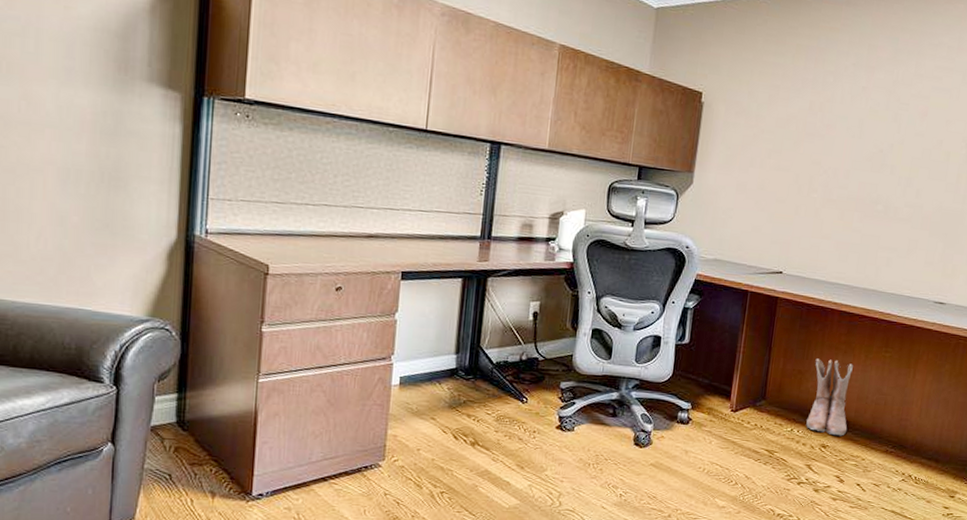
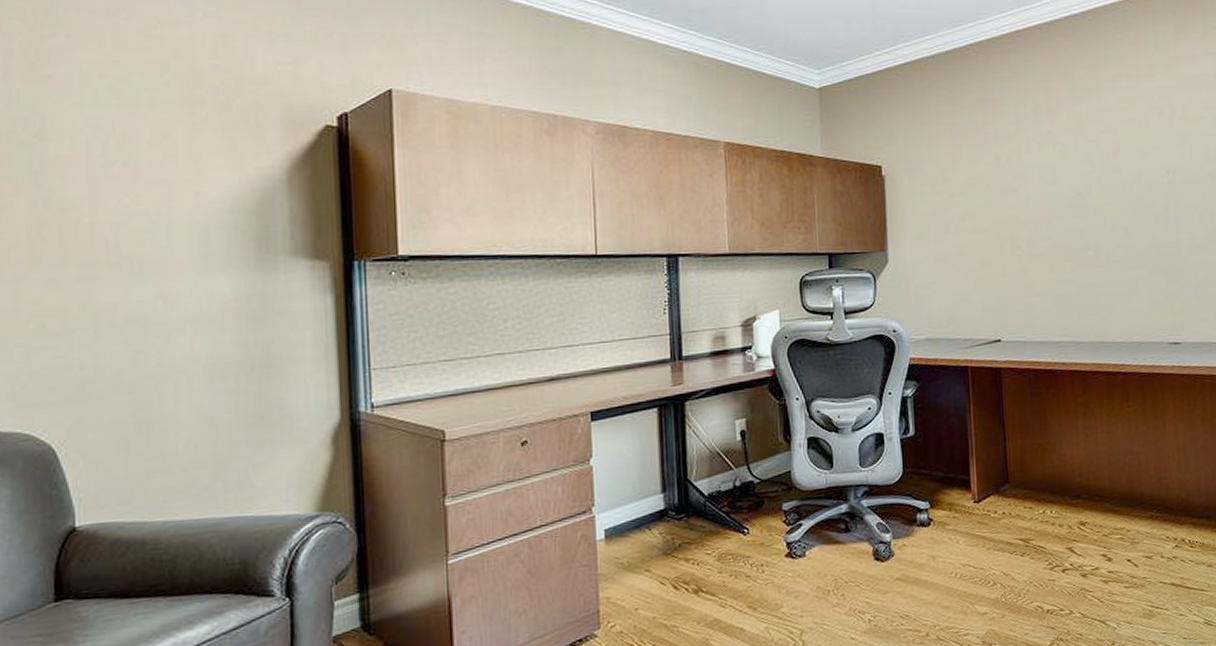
boots: present [806,358,853,436] -> none [1054,425,1105,510]

